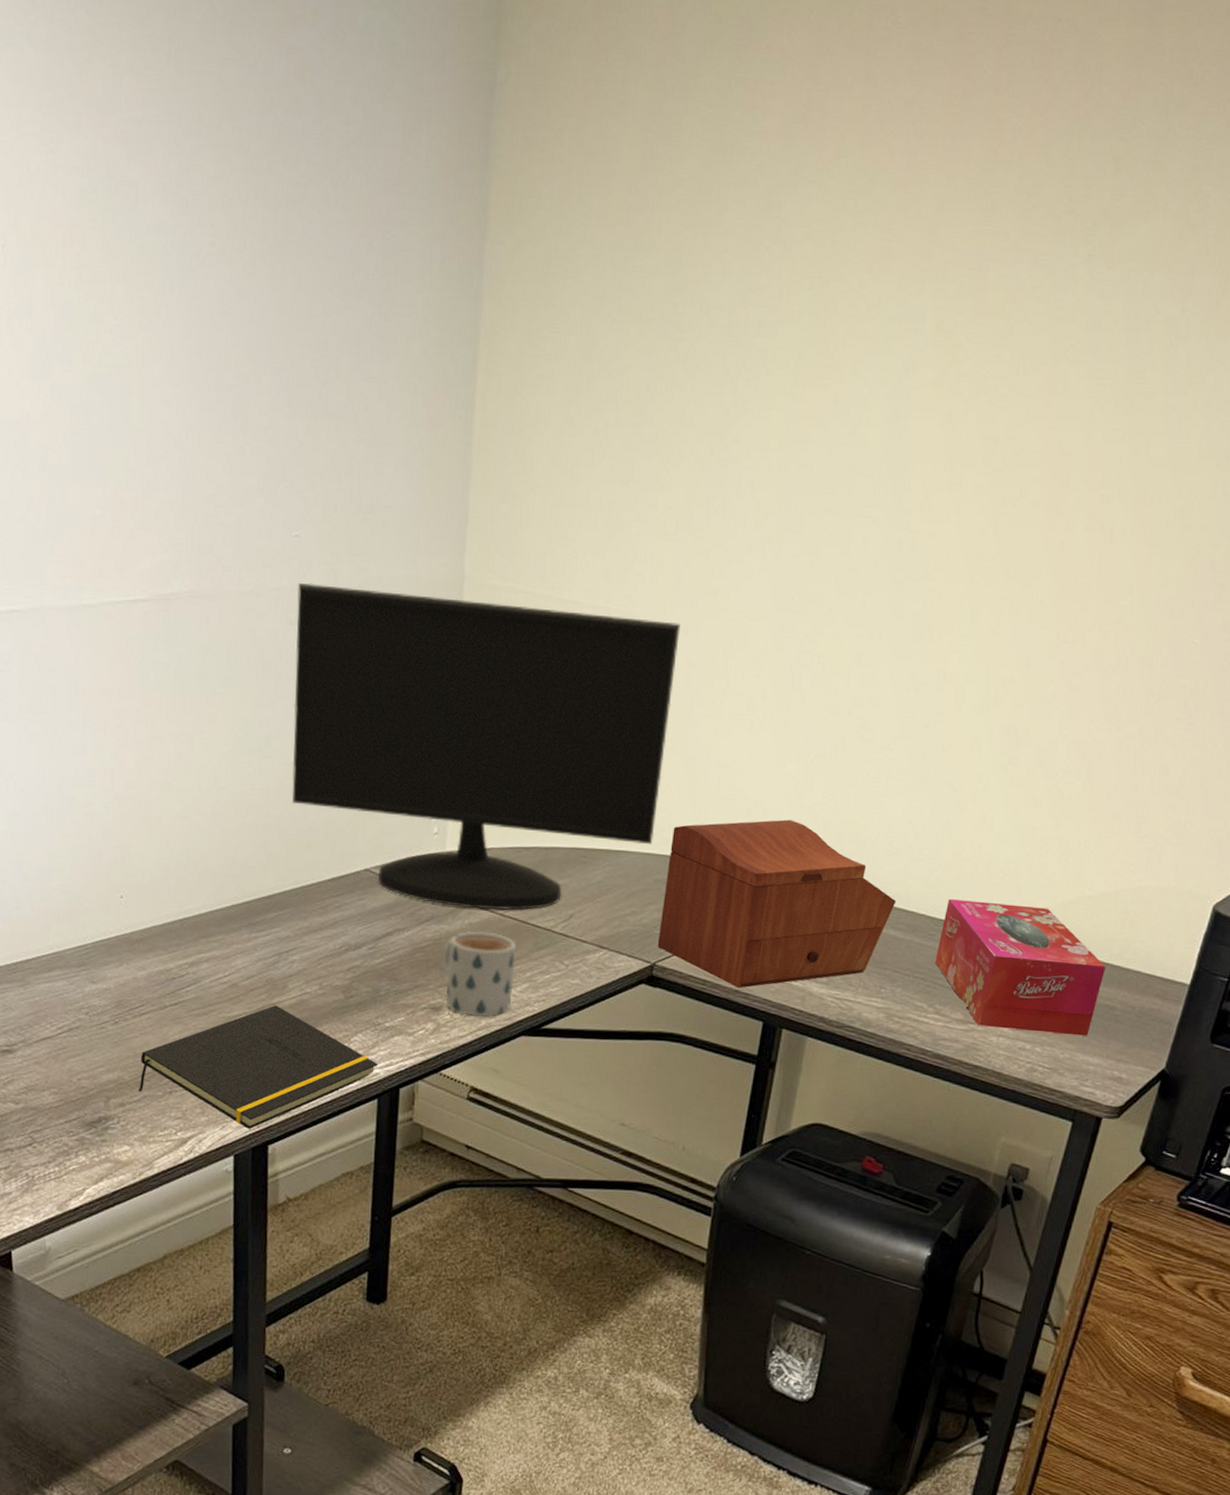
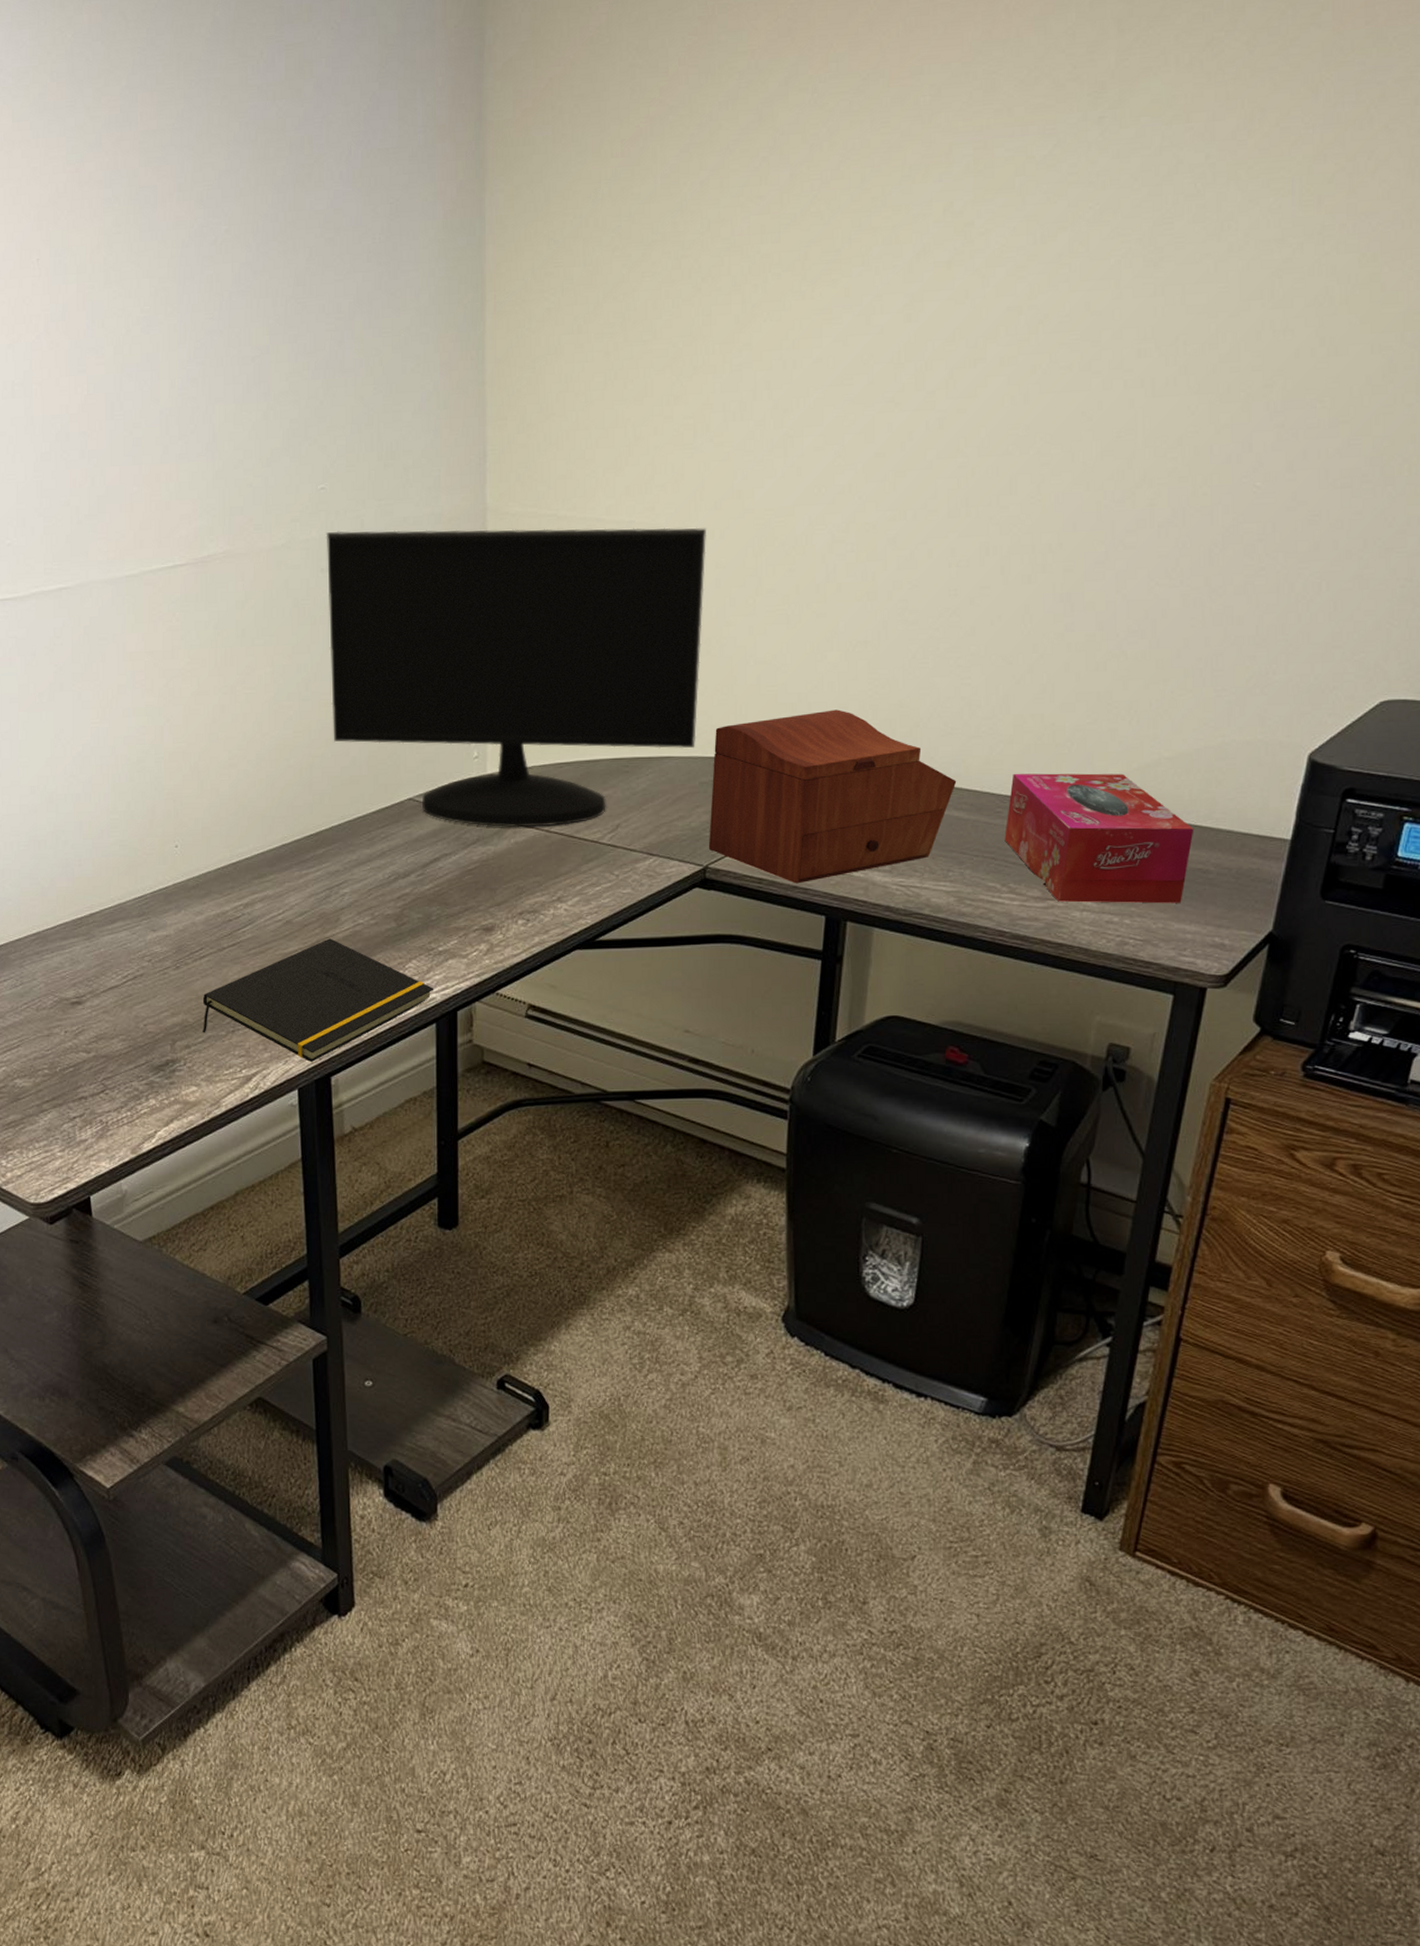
mug: present [442,931,516,1018] -> none [490,849,564,935]

